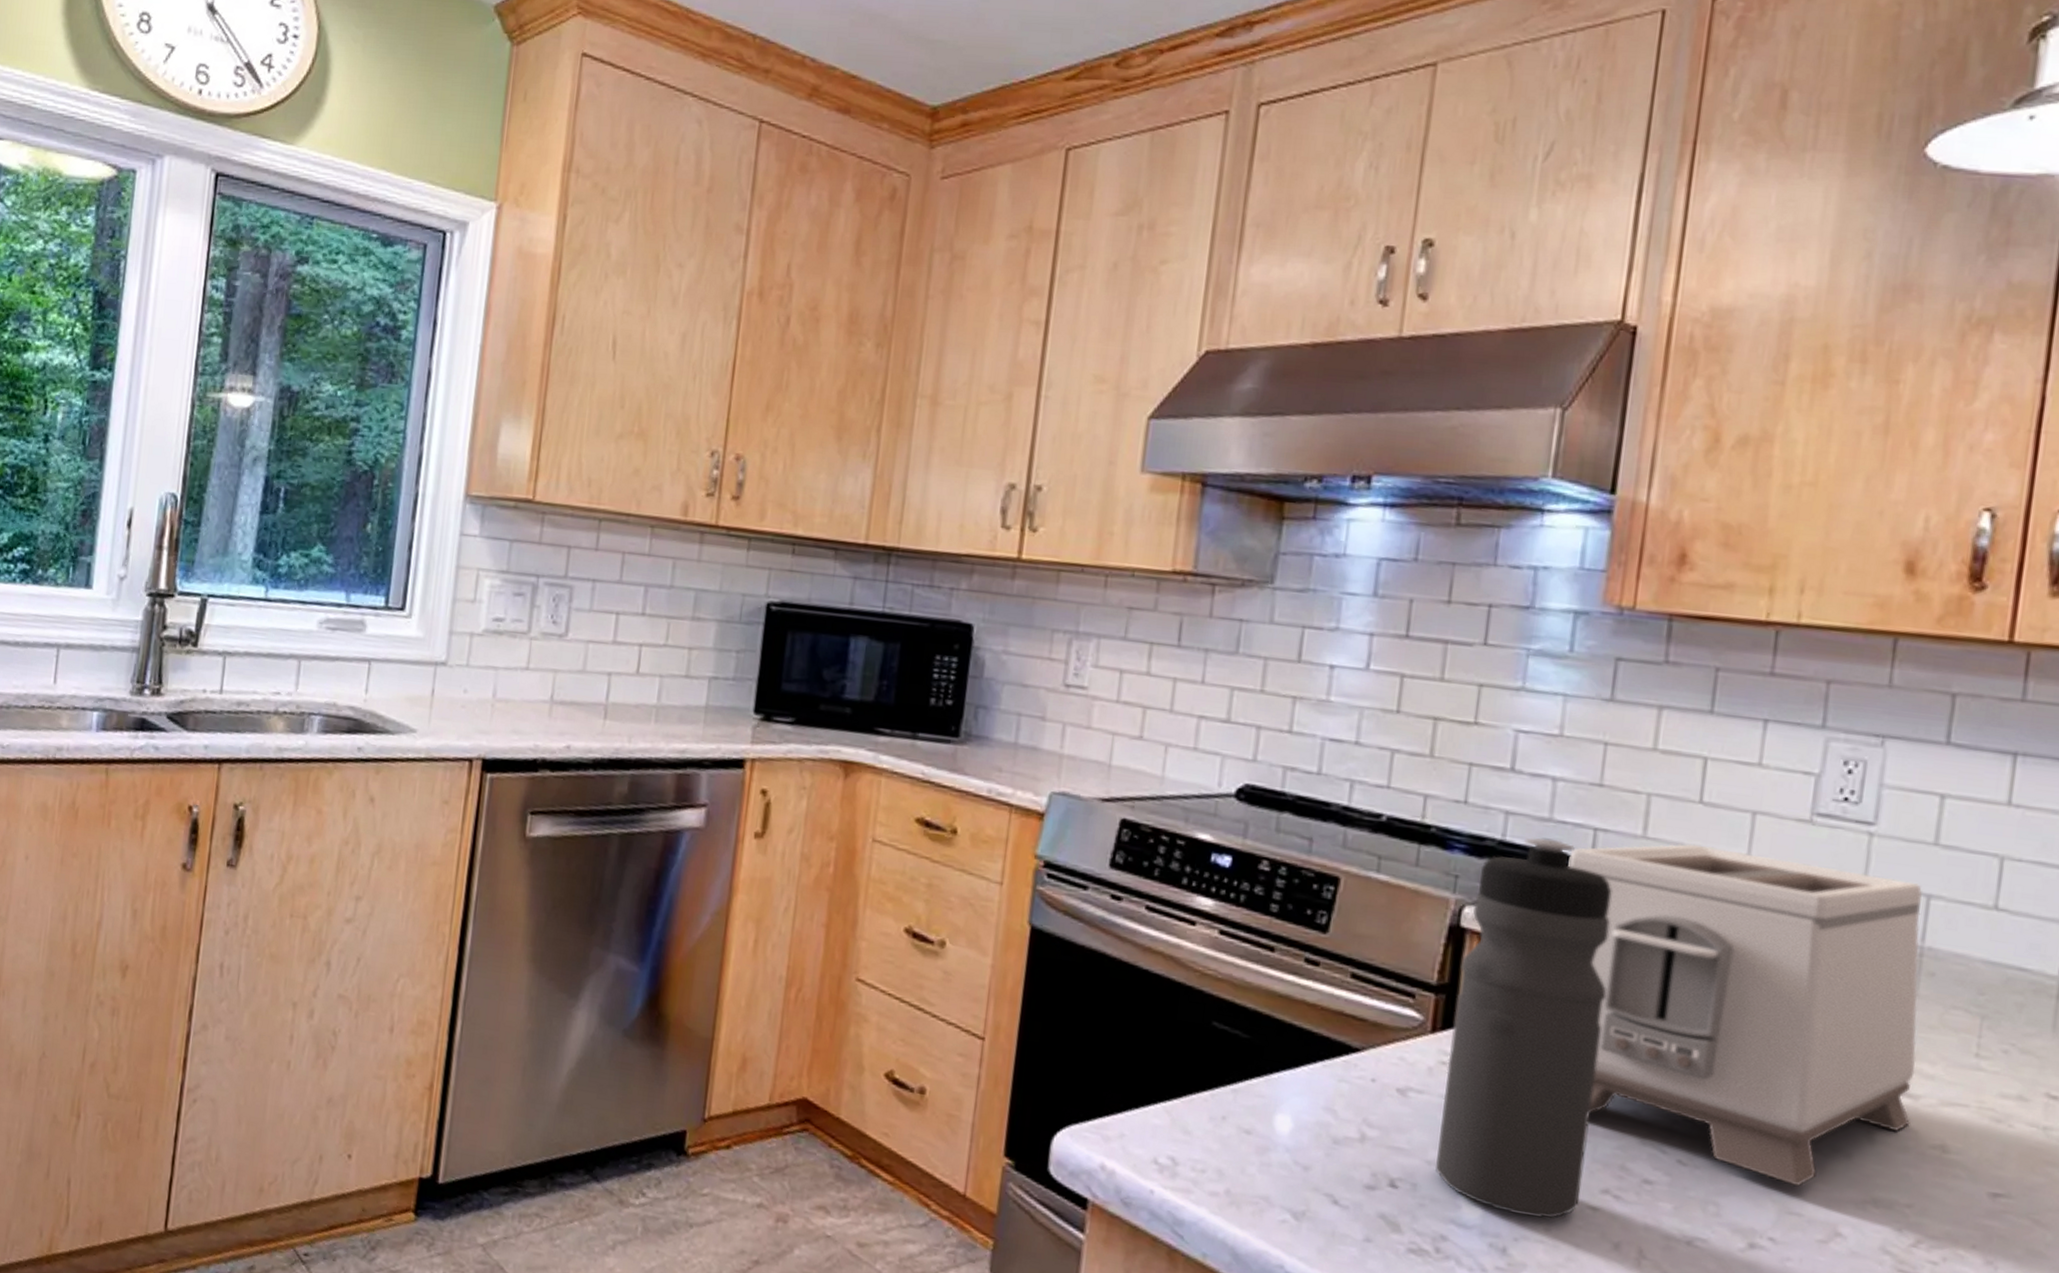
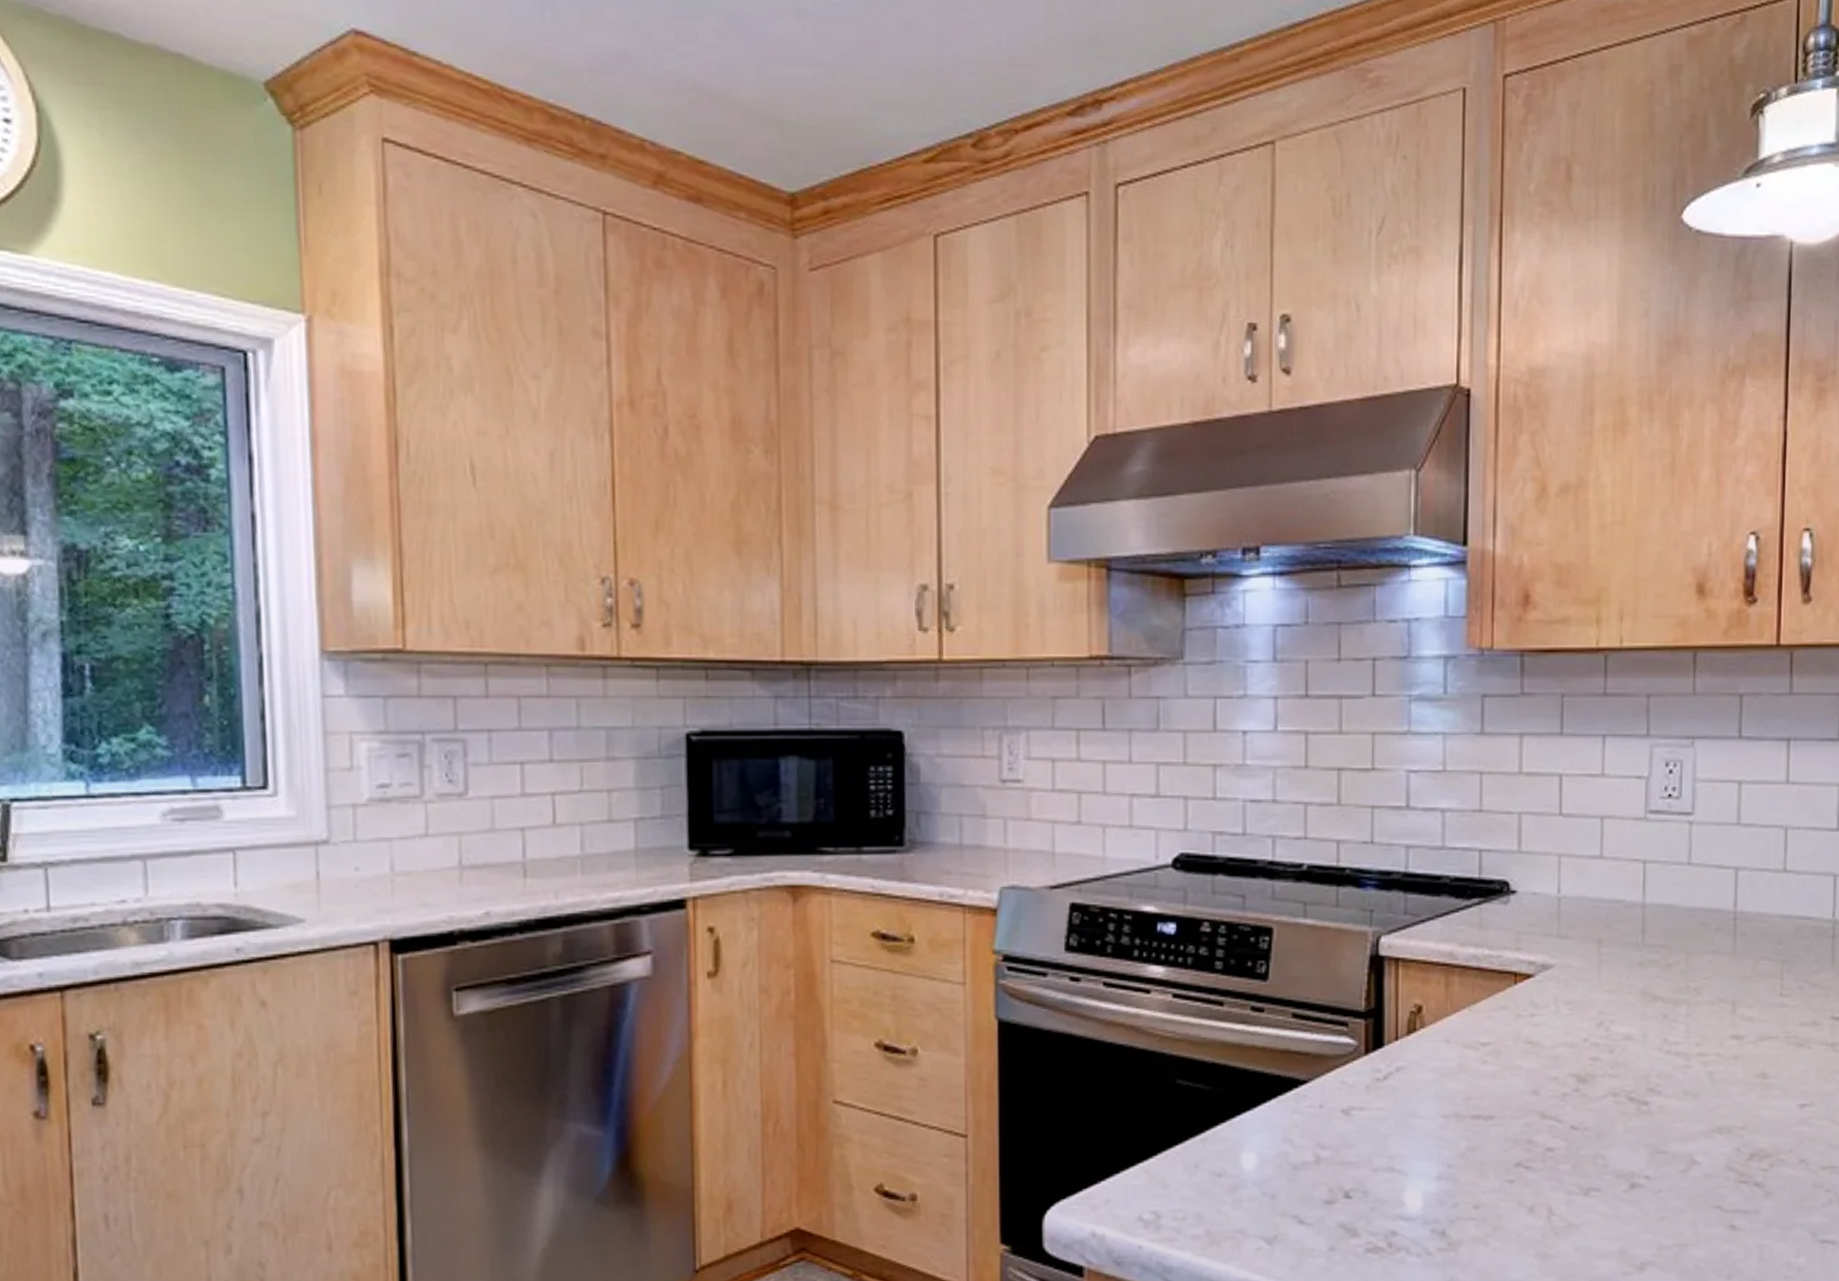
water bottle: present [1436,837,1612,1219] -> none [1381,865,1503,1200]
toaster: present [1568,843,1922,1187] -> none [1461,852,1739,1130]

